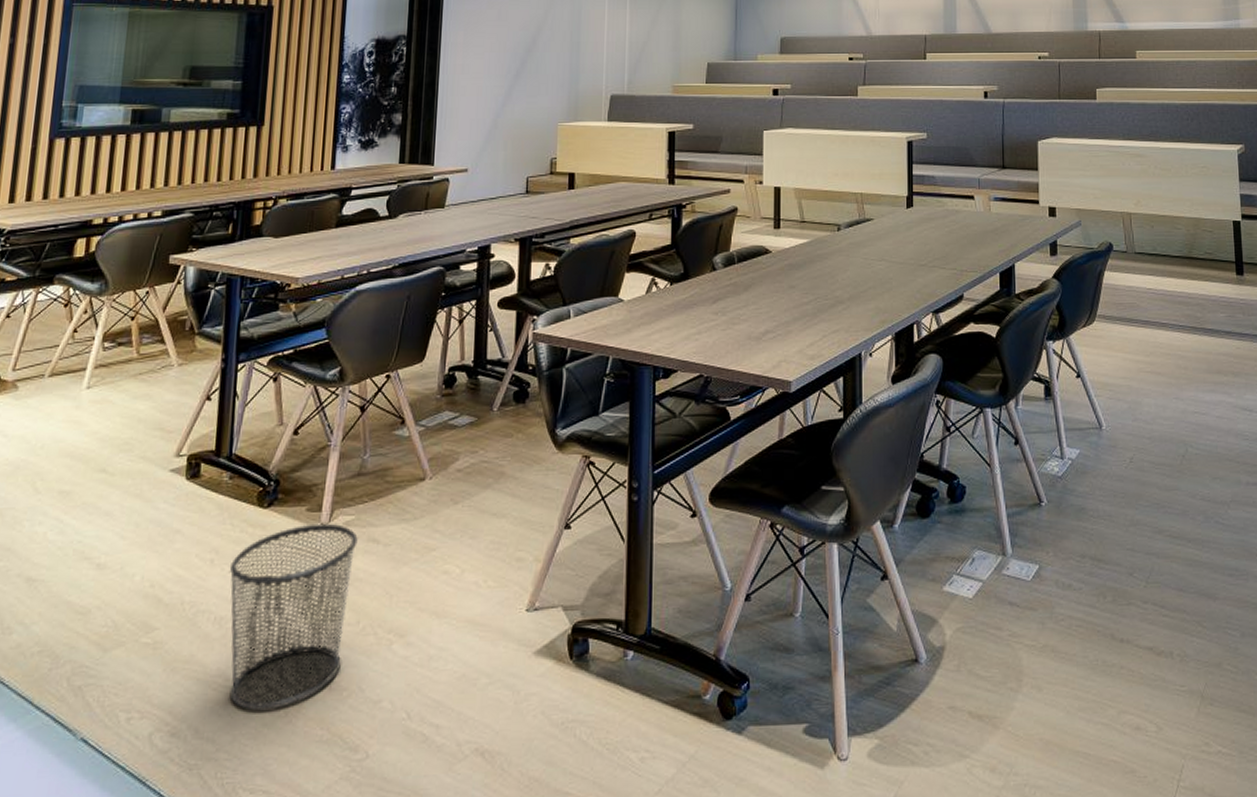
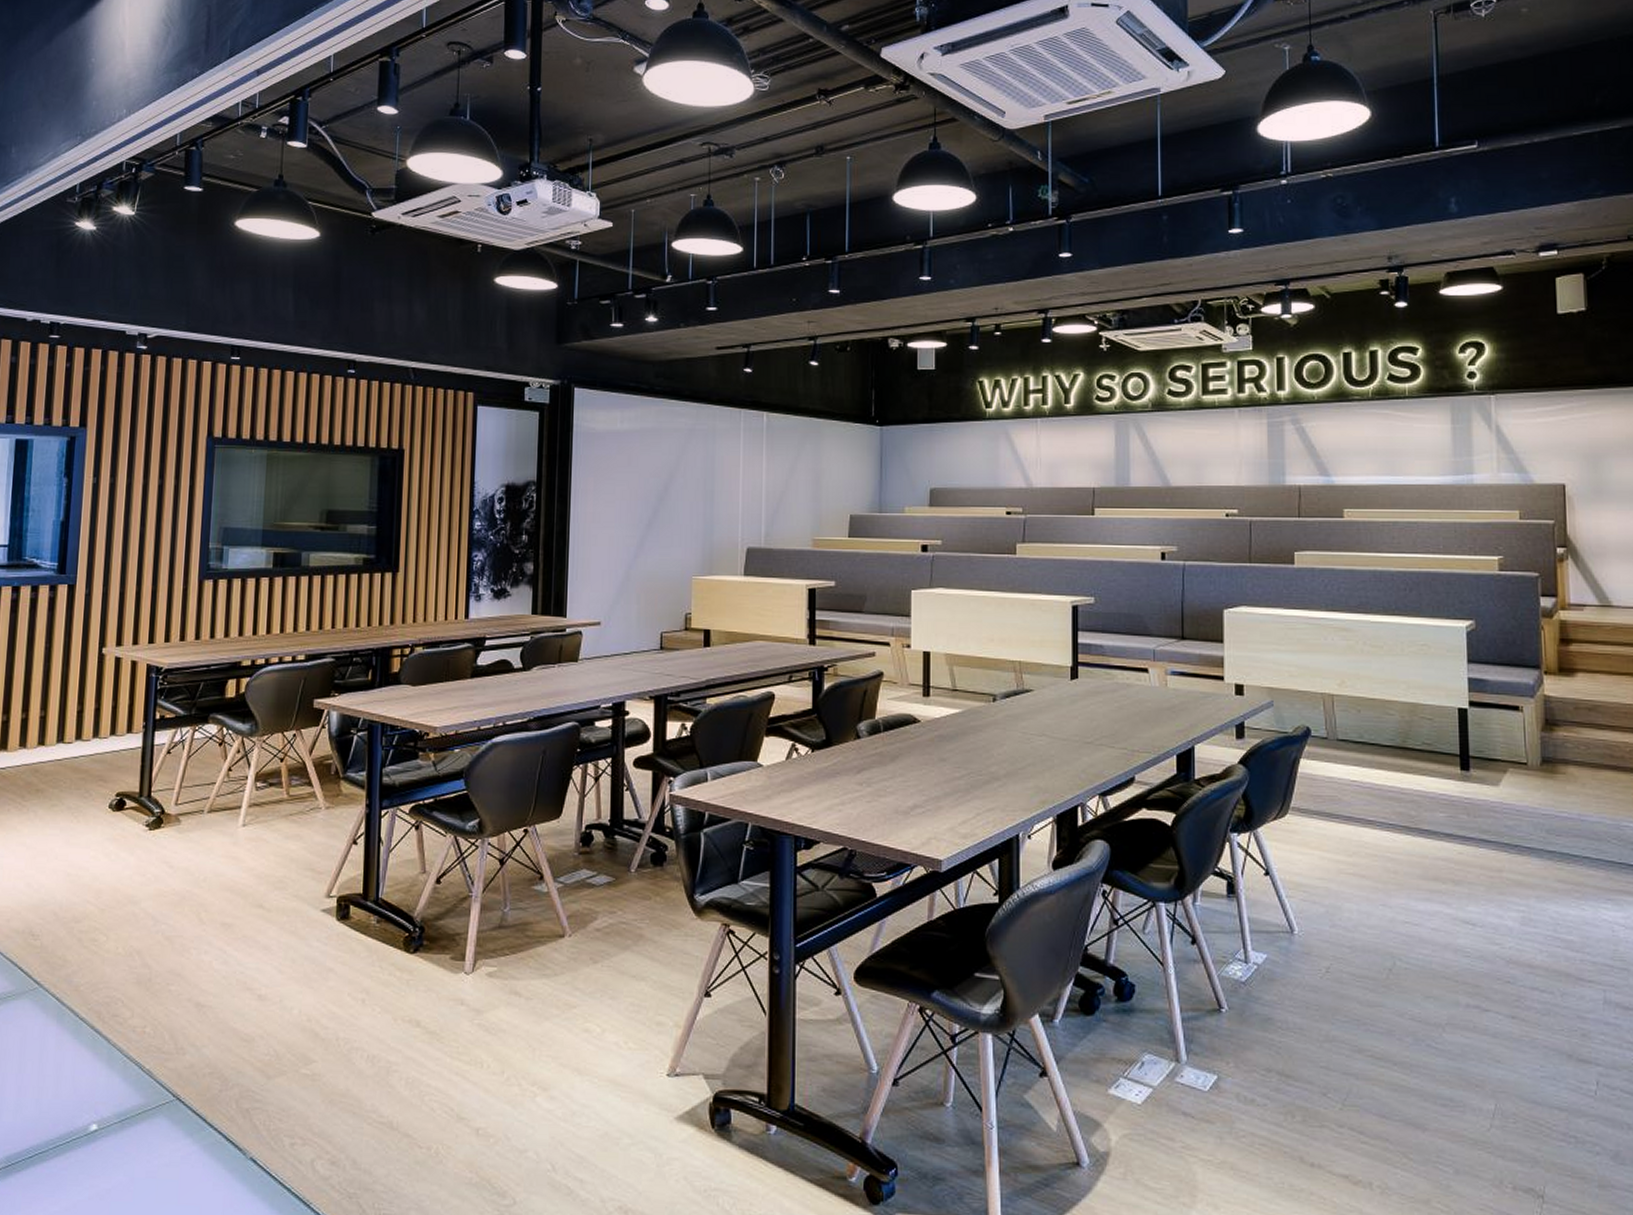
waste bin: present [229,523,358,711] -> none [380,972,500,1149]

